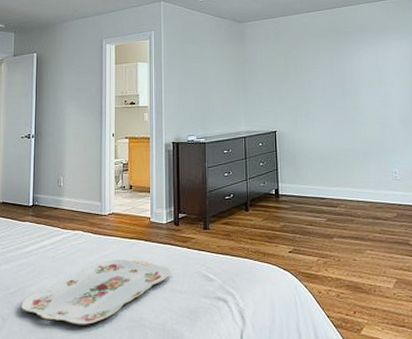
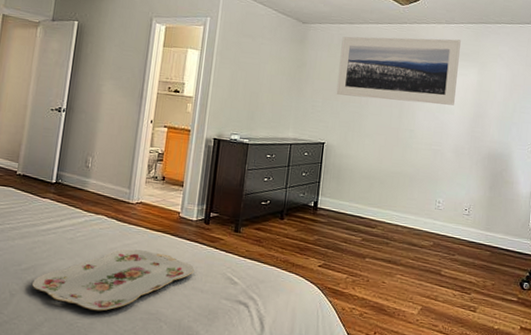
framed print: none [278,15,393,84] -> present [336,36,461,106]

